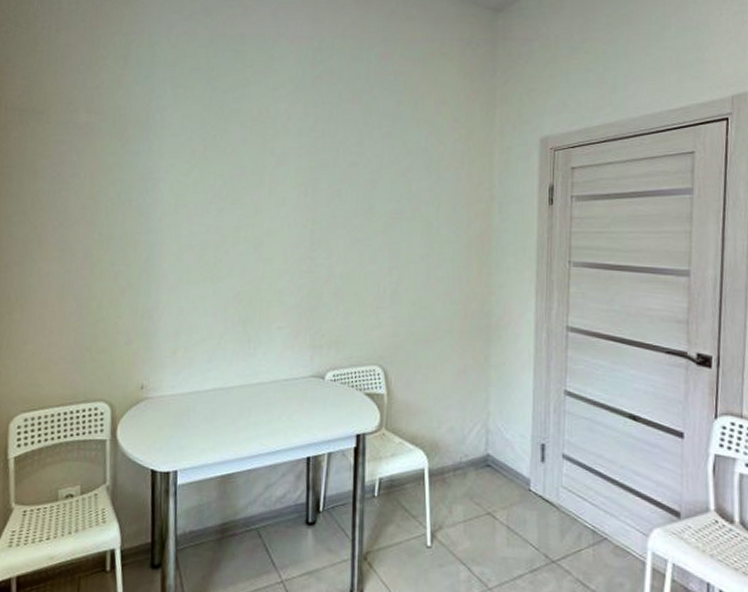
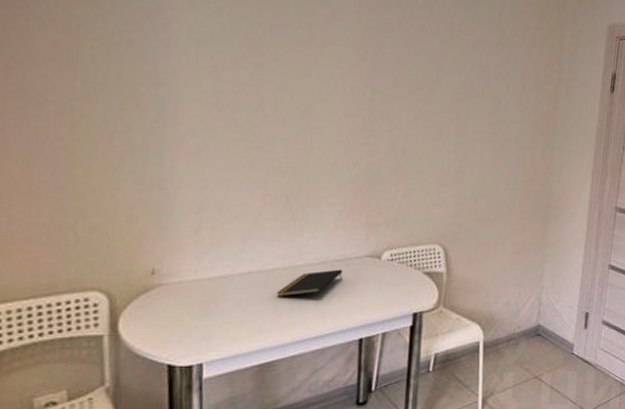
notepad: none [235,388,291,413] -> present [276,269,343,297]

